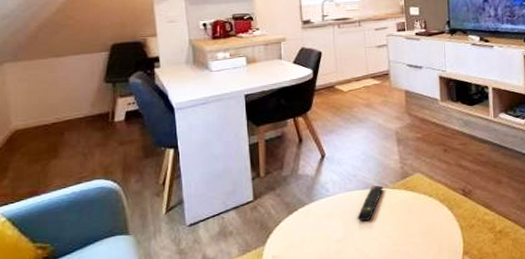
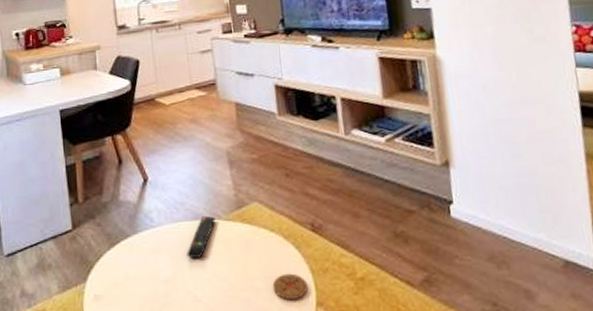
coaster: none [428,230,458,252] -> present [272,273,309,301]

